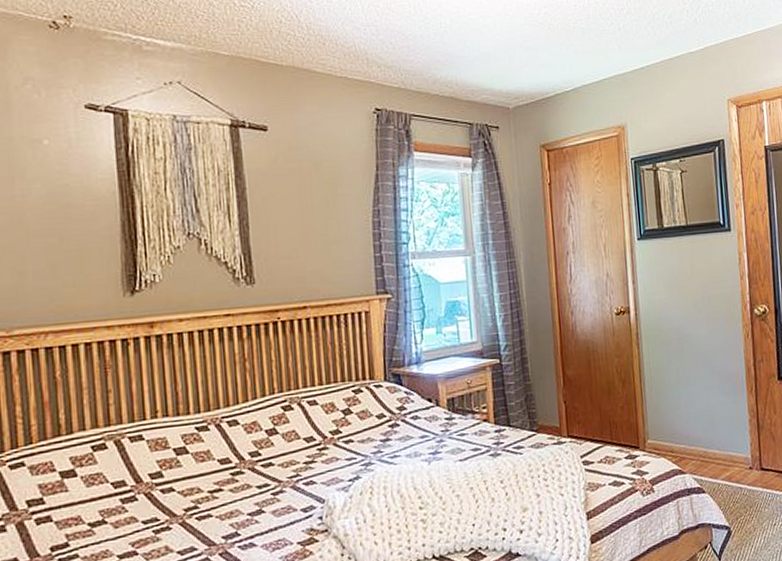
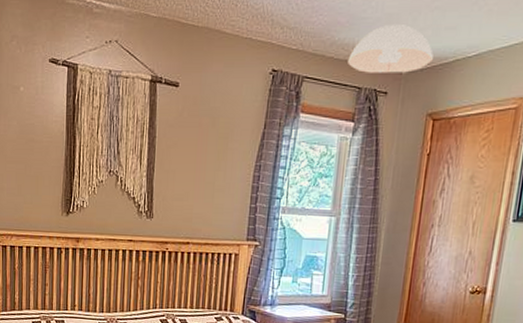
ceiling light: none [454,63,535,109] -> present [348,25,433,73]

